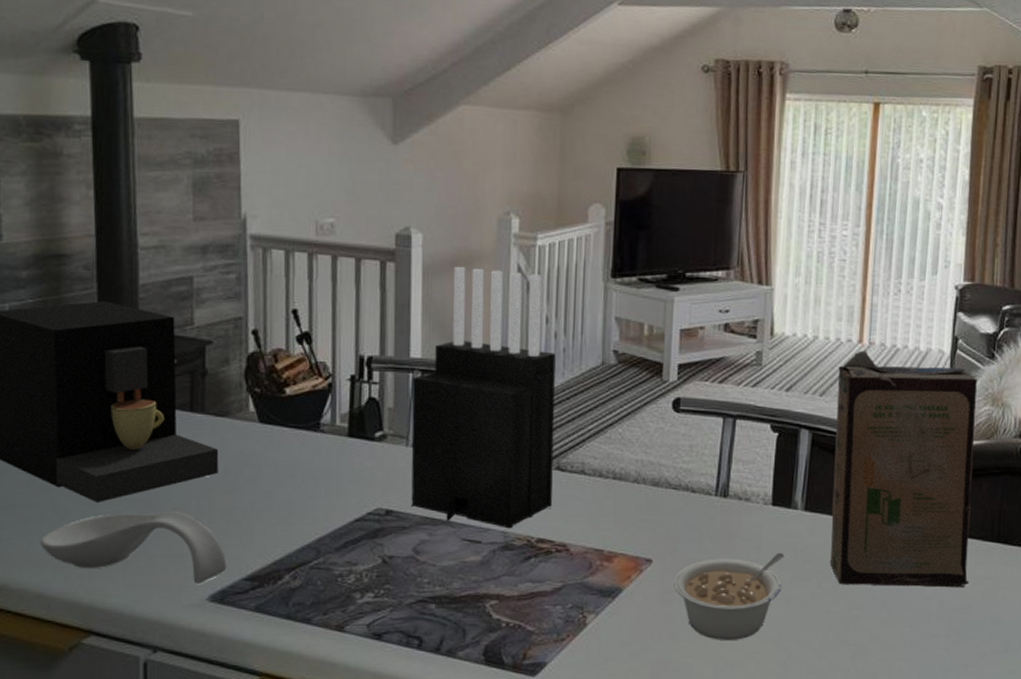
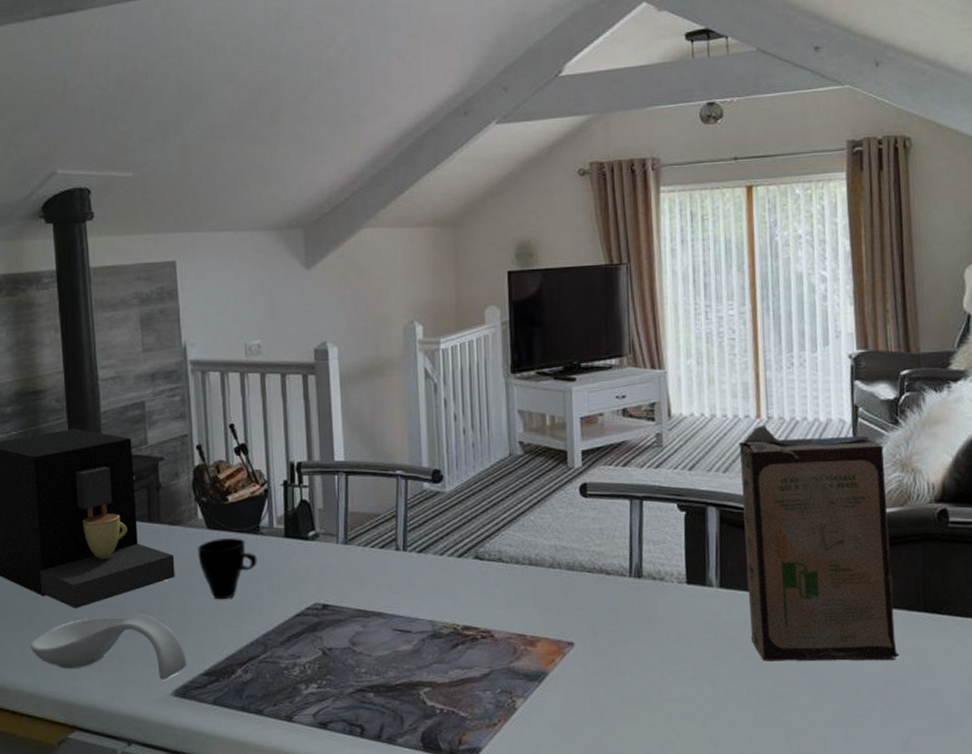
cup: none [247,434,315,500] -> present [198,538,257,600]
knife block: present [411,266,556,529] -> none [337,373,475,618]
legume: present [674,552,786,640] -> none [597,631,705,722]

